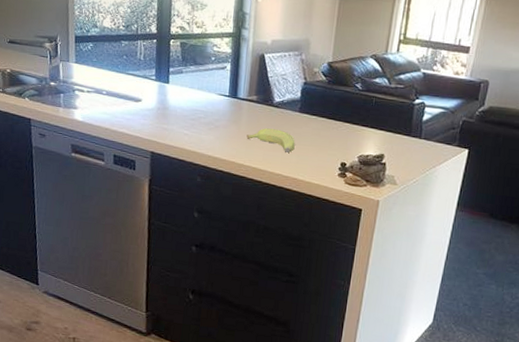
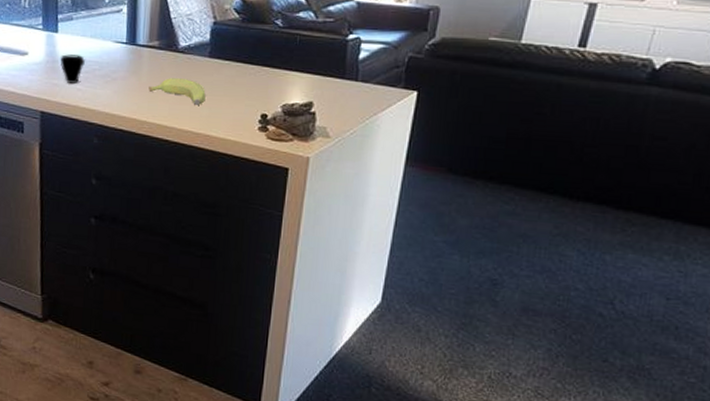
cup: none [170,103,192,129] -> present [60,54,85,84]

